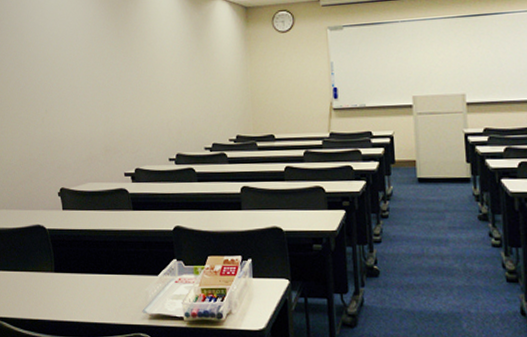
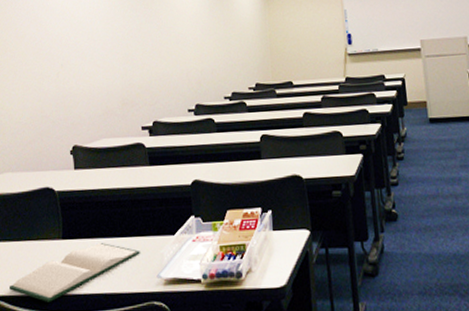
hardback book: none [9,278,126,326] -> present [8,243,140,302]

